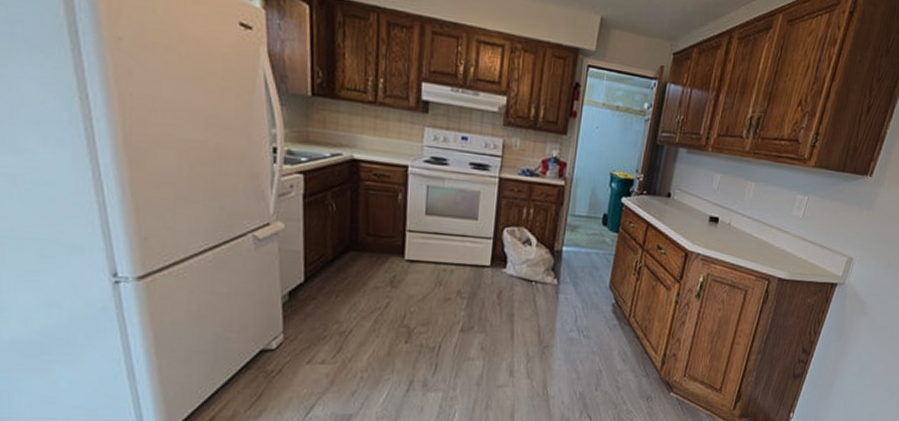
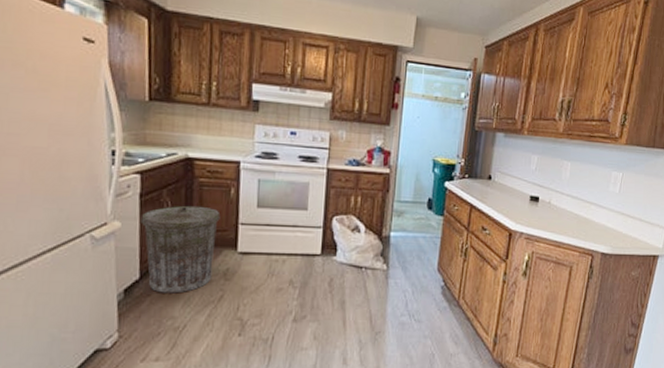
trash can: none [304,208,387,299] -> present [141,205,221,294]

